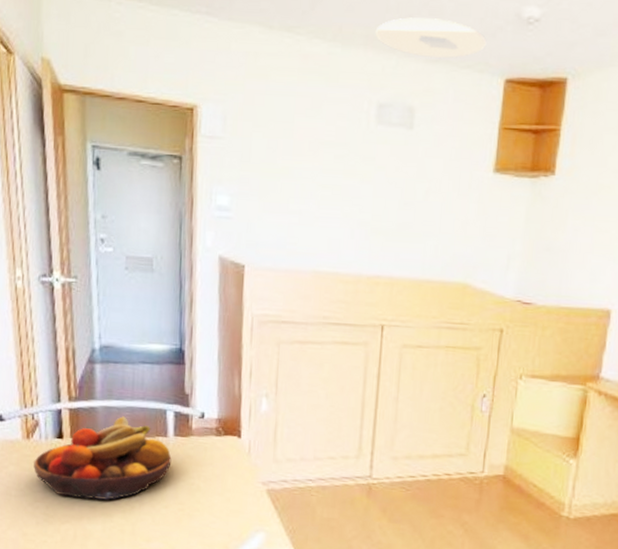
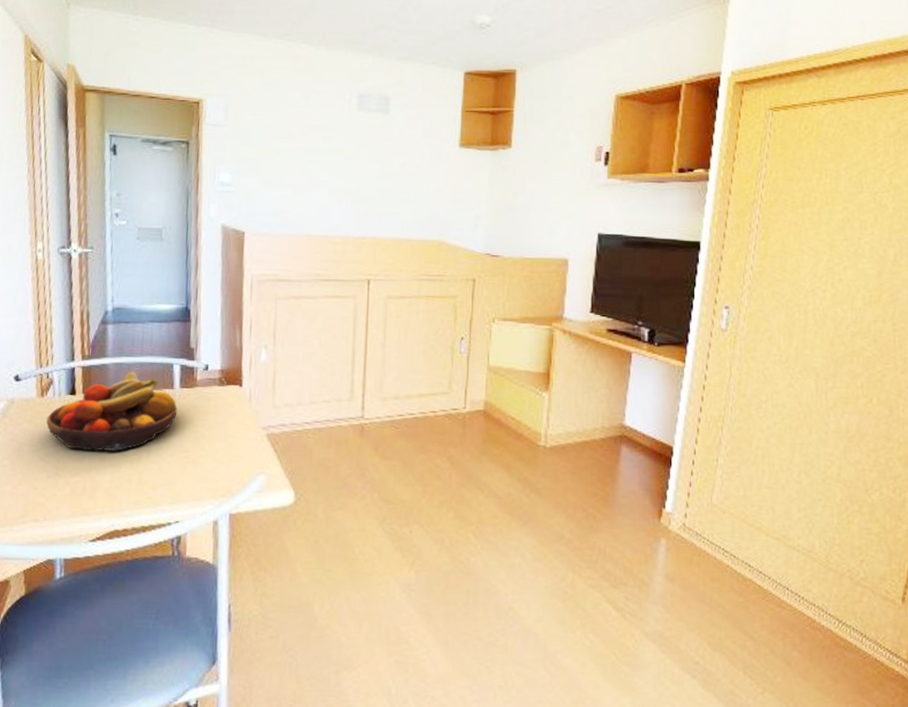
ceiling light: present [375,17,487,59] -> none [354,25,448,57]

